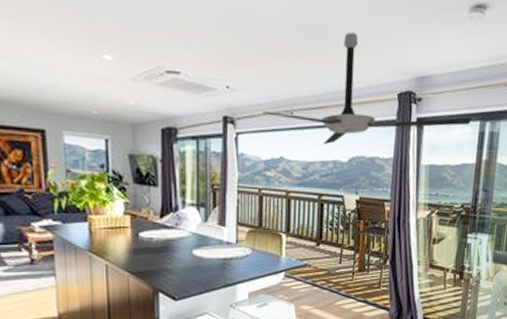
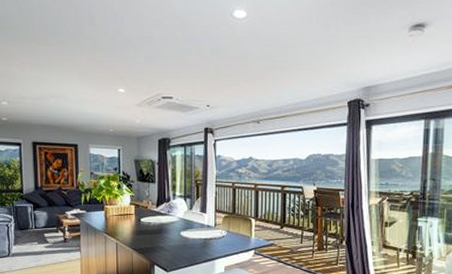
ceiling fan: present [263,32,472,145] -> none [235,57,416,146]

